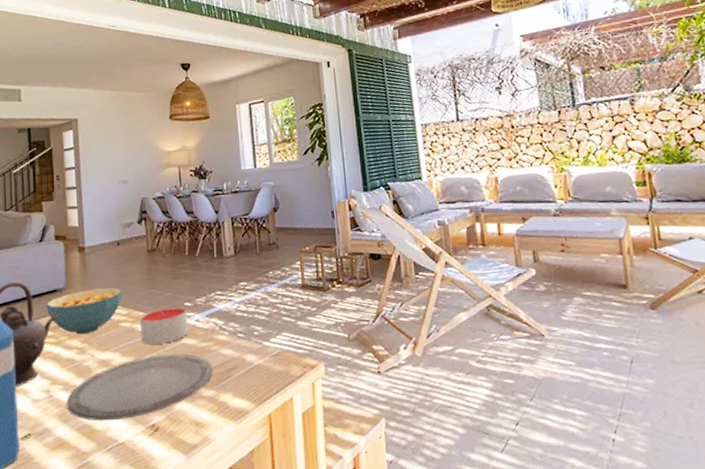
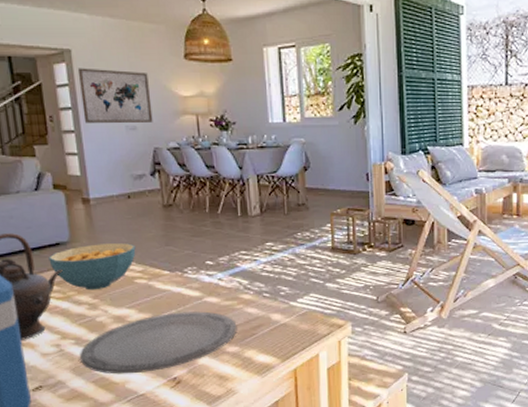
wall art: none [82,133,142,180] -> present [77,68,153,124]
candle: present [140,306,188,345] -> none [157,264,210,302]

